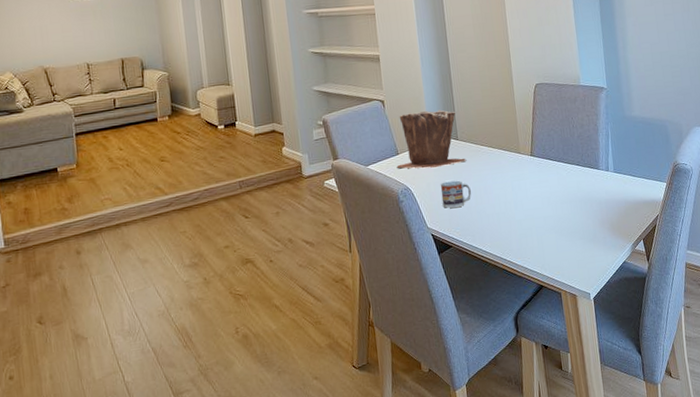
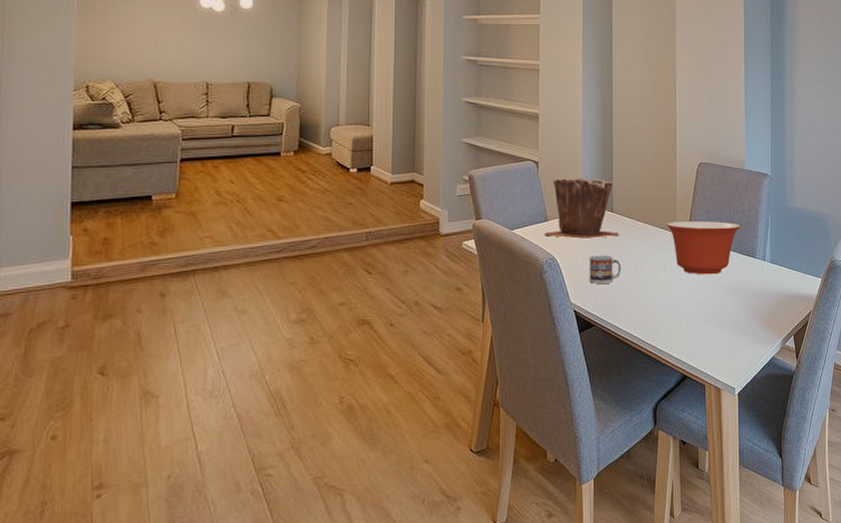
mixing bowl: none [510,138,582,191] -> present [667,220,741,275]

